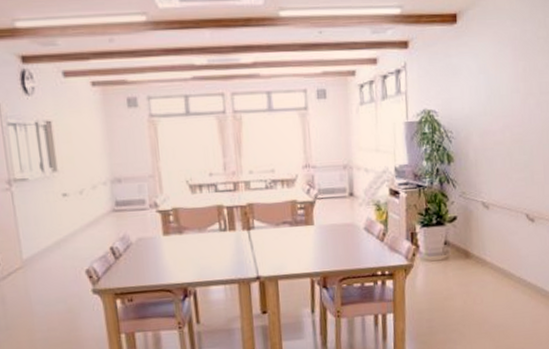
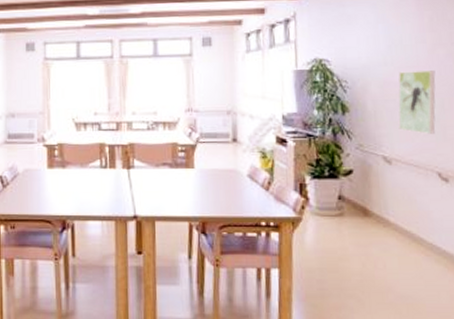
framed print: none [495,119,527,179] -> present [398,70,436,134]

